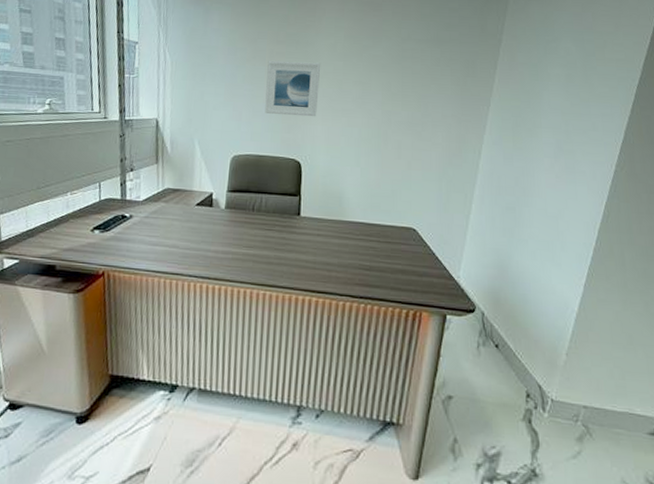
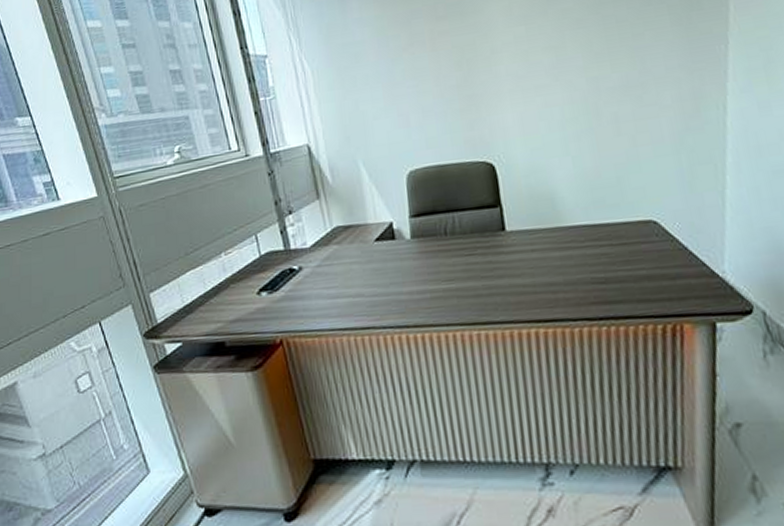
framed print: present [265,60,321,117] -> none [429,33,503,111]

